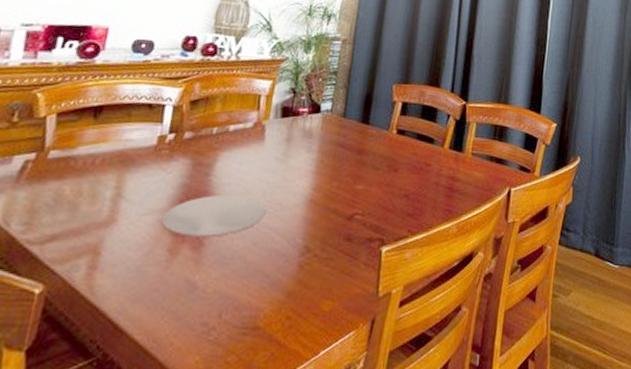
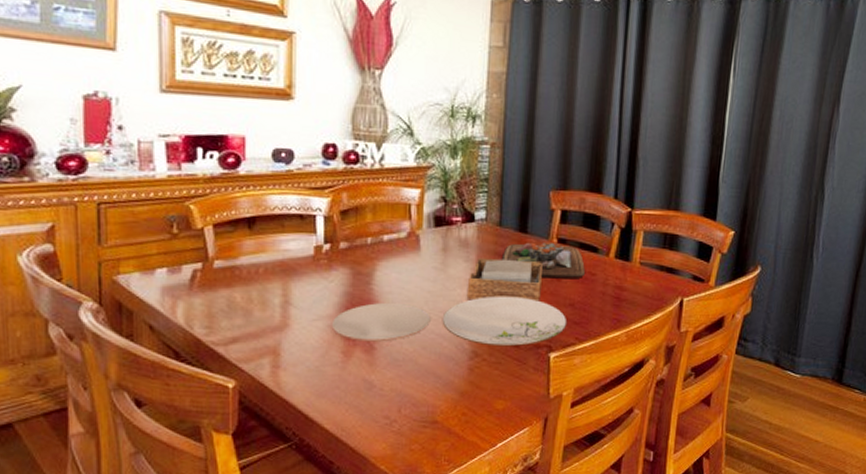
plate: none [277,187,402,241] -> present [442,295,568,347]
napkin holder: none [304,148,382,193] -> present [466,258,544,302]
food platter: none [342,132,421,170] -> present [501,241,585,279]

